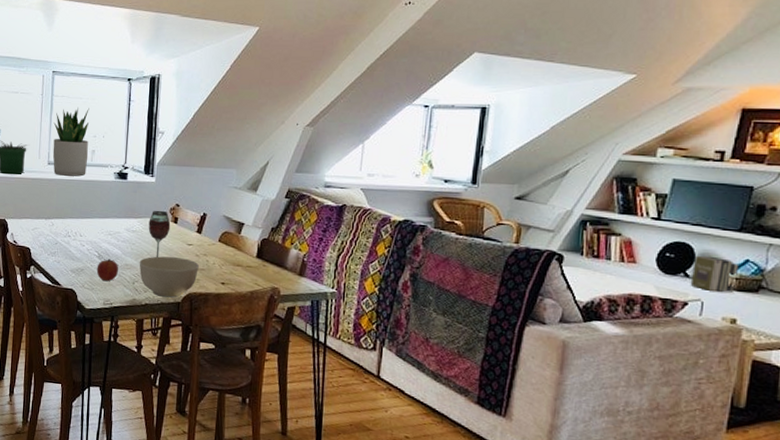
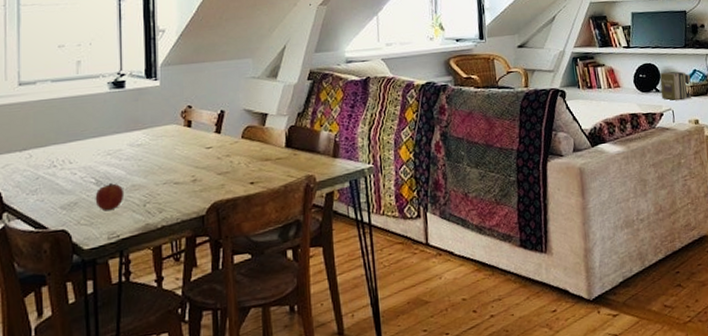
planter: present [52,107,89,177] -> none [23,13,73,96]
bowl: present [139,256,199,298] -> none [149,164,222,214]
wineglass: present [148,210,171,257] -> none [156,115,184,170]

